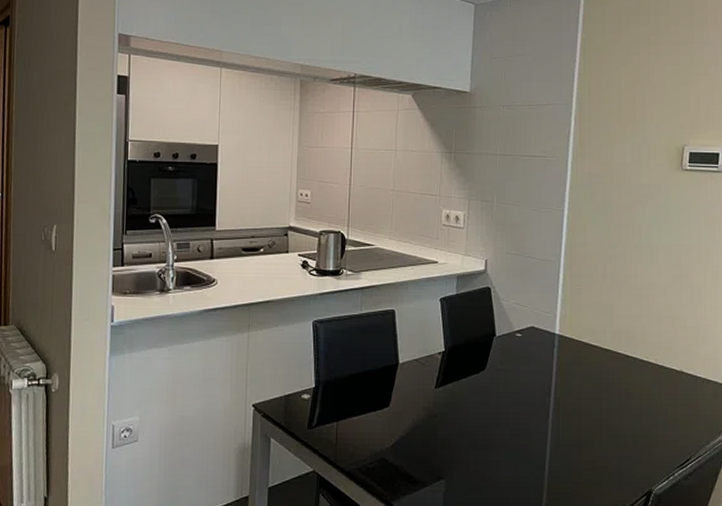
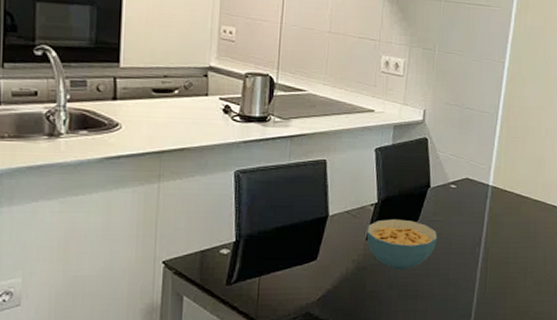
cereal bowl: none [435,368,506,419] -> present [366,219,438,270]

